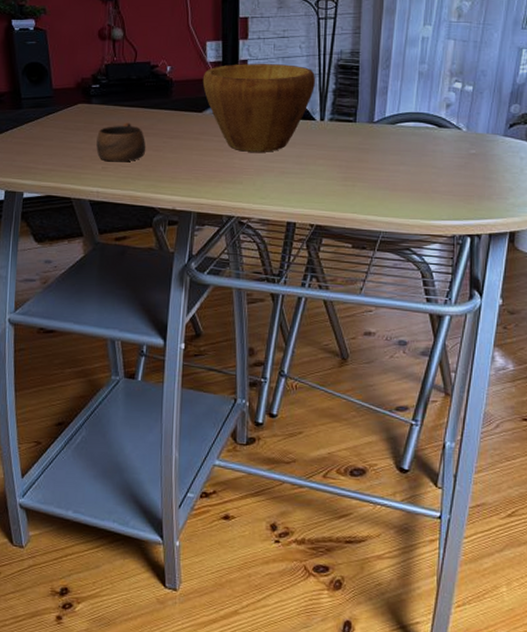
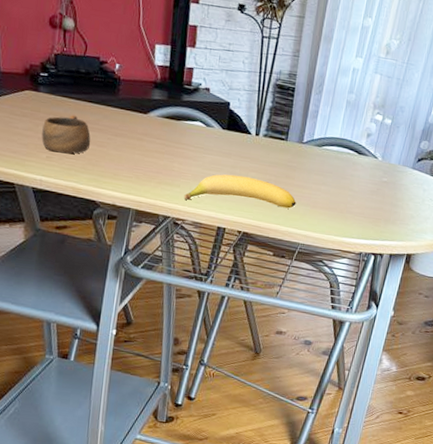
bowl: present [202,63,316,152] -> none [149,70,255,160]
banana: none [247,164,373,196] -> present [184,174,297,209]

